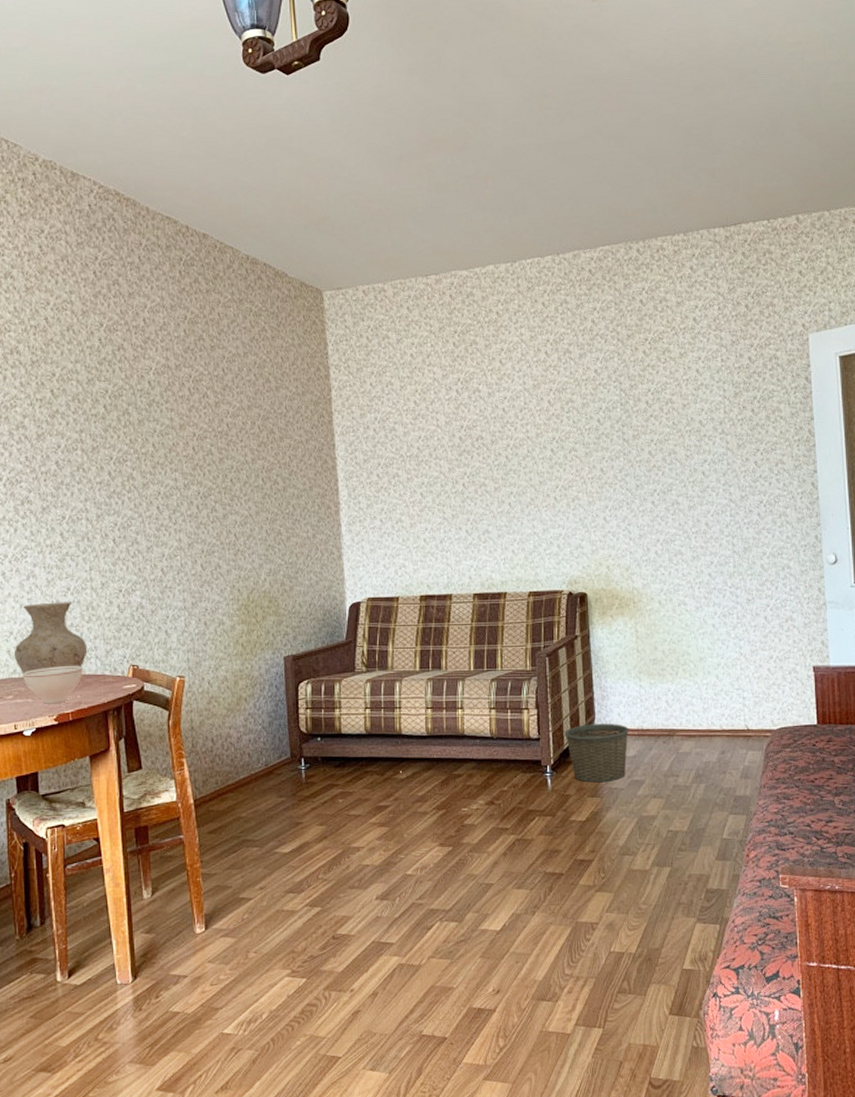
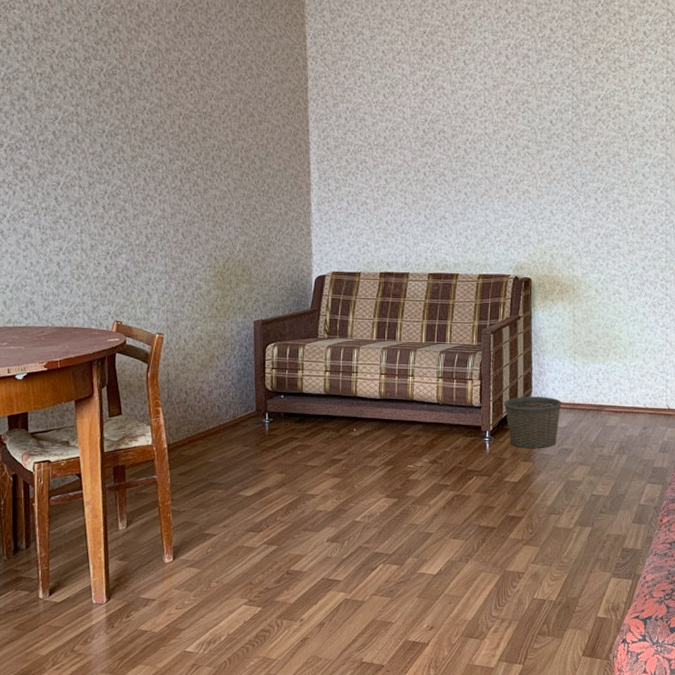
vase: present [13,602,88,673] -> none [9,260,76,323]
bowl: present [22,665,84,704] -> none [16,318,72,352]

